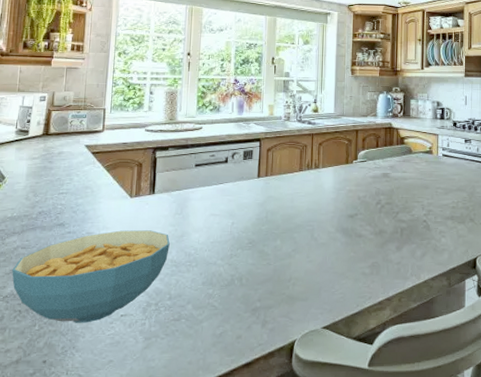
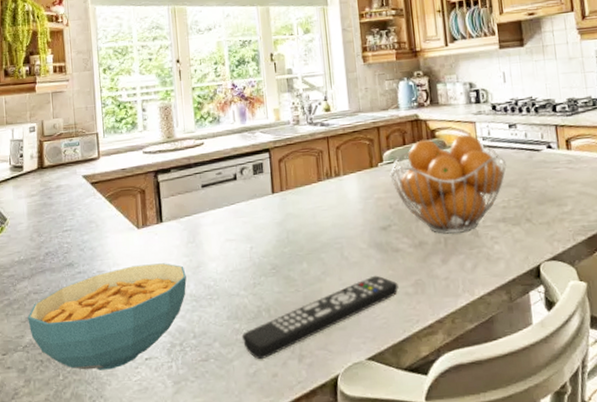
remote control: none [213,256,357,323] -> present [241,275,399,360]
fruit basket: none [362,144,459,227] -> present [390,134,507,235]

